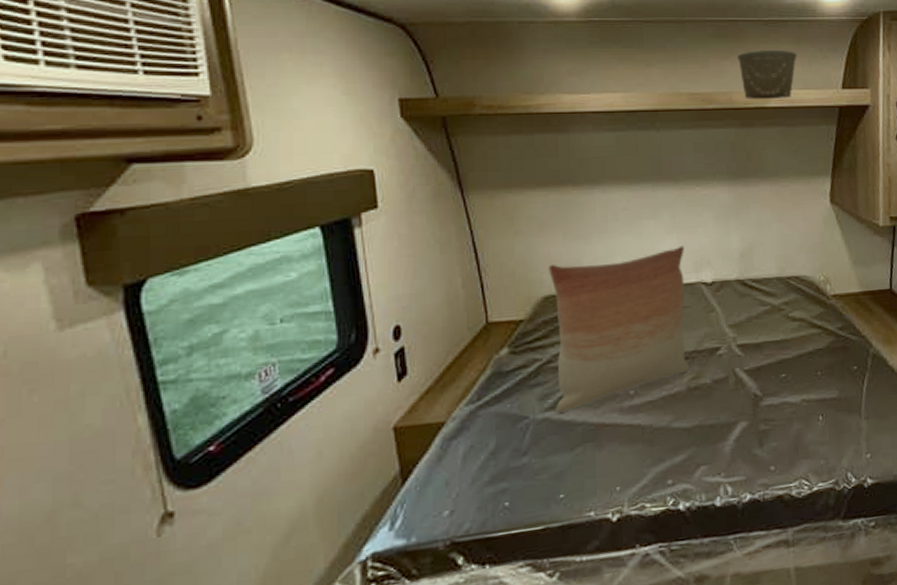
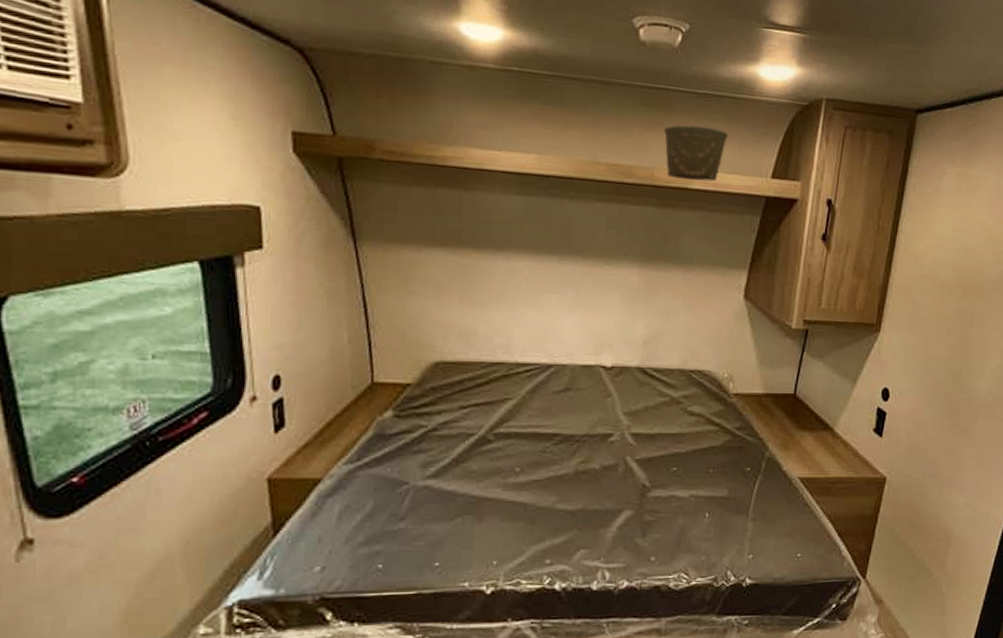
pillow: present [548,245,690,413] -> none [437,325,586,481]

